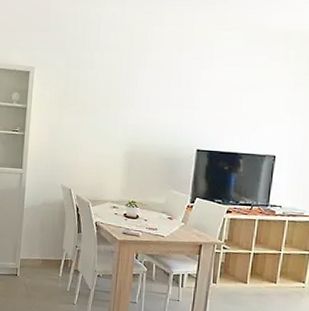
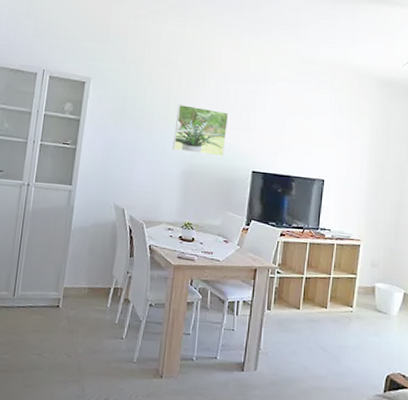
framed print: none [115,87,172,136] -> present [173,105,229,157]

